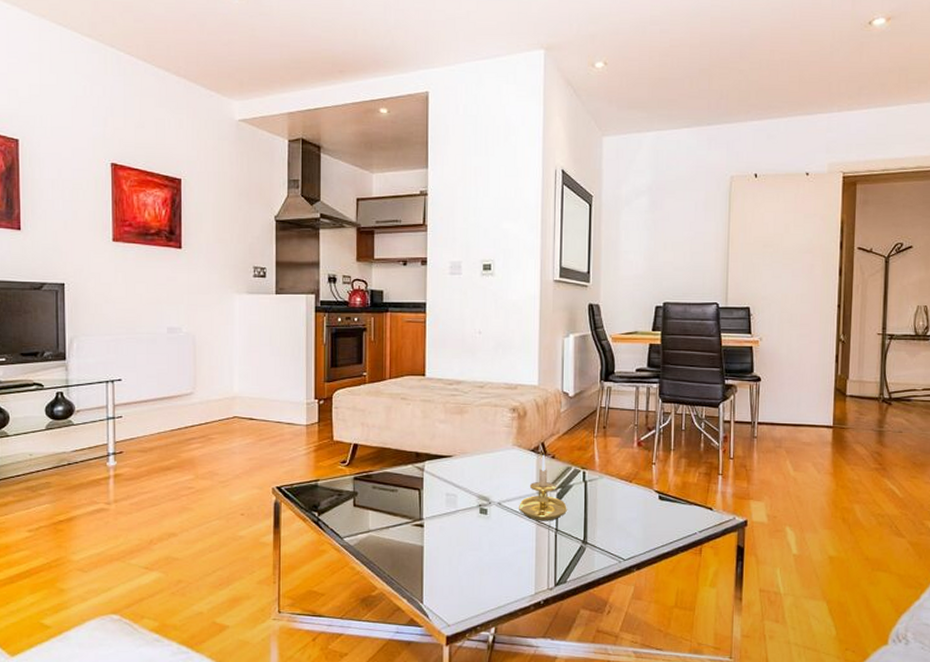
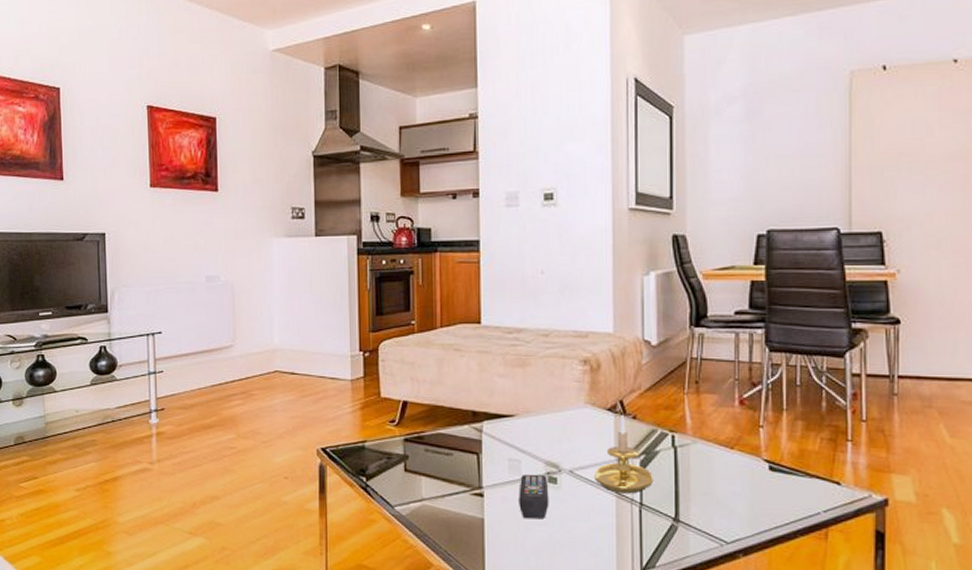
remote control: none [454,506,480,544] -> present [519,474,549,518]

